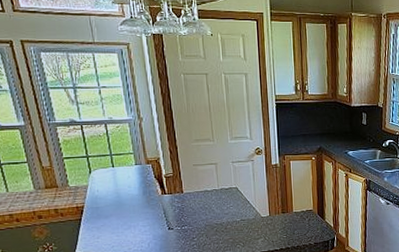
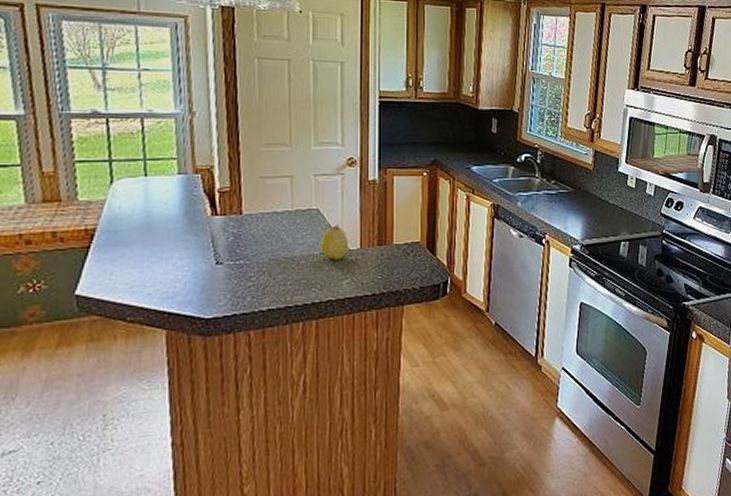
fruit: none [240,198,261,225] -> present [319,224,349,260]

